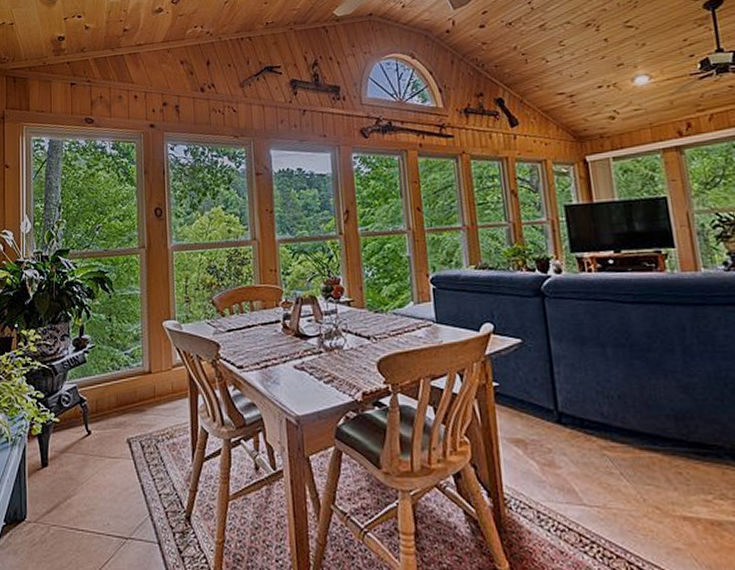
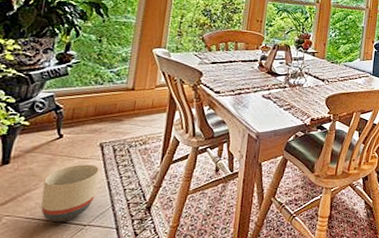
planter: none [81,465,132,534] -> present [41,164,100,223]

